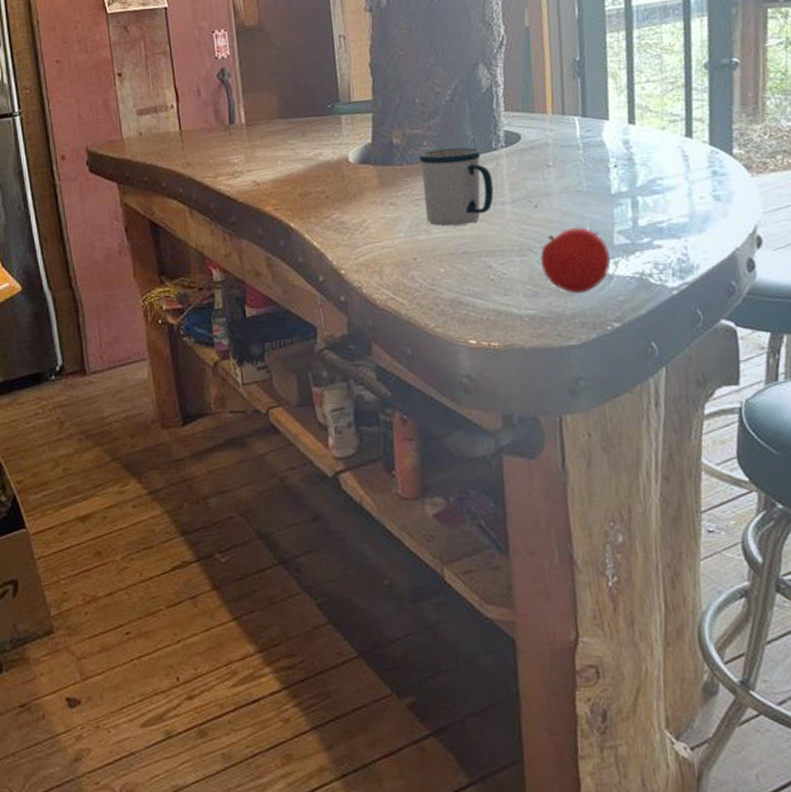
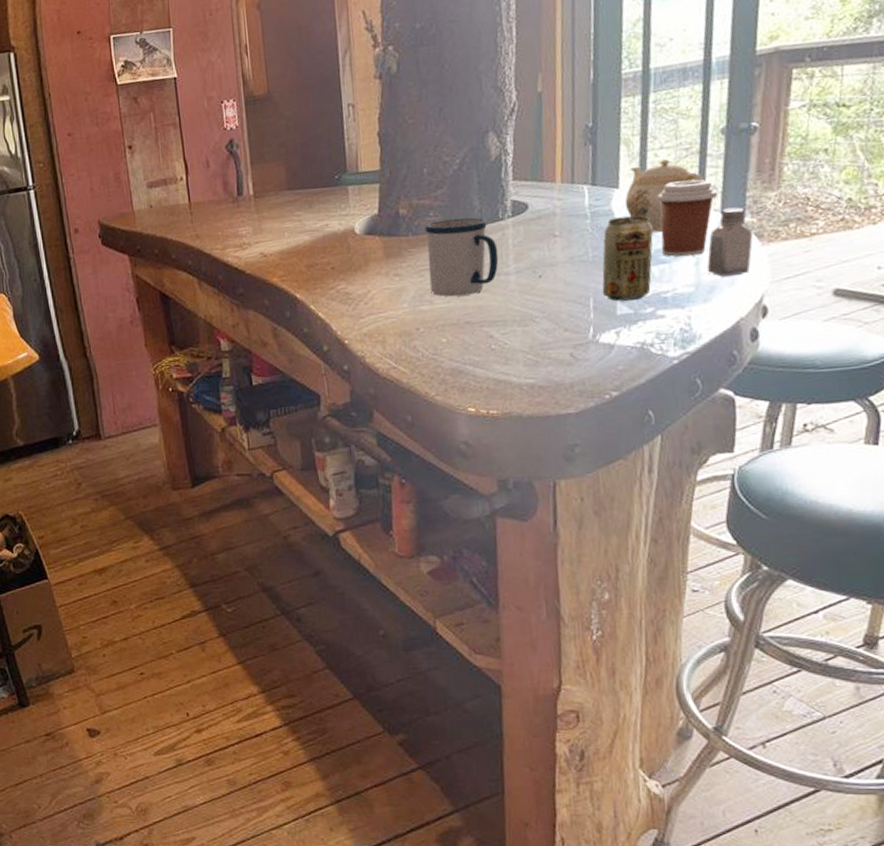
fruit: present [539,227,610,293] -> none [541,297,612,363]
beverage can: none [596,146,646,232] -> present [602,215,653,302]
teapot: none [615,92,691,163] -> present [624,159,704,233]
coffee cup: none [646,112,706,188] -> present [656,179,718,257]
saltshaker: none [699,139,743,207] -> present [707,207,753,277]

